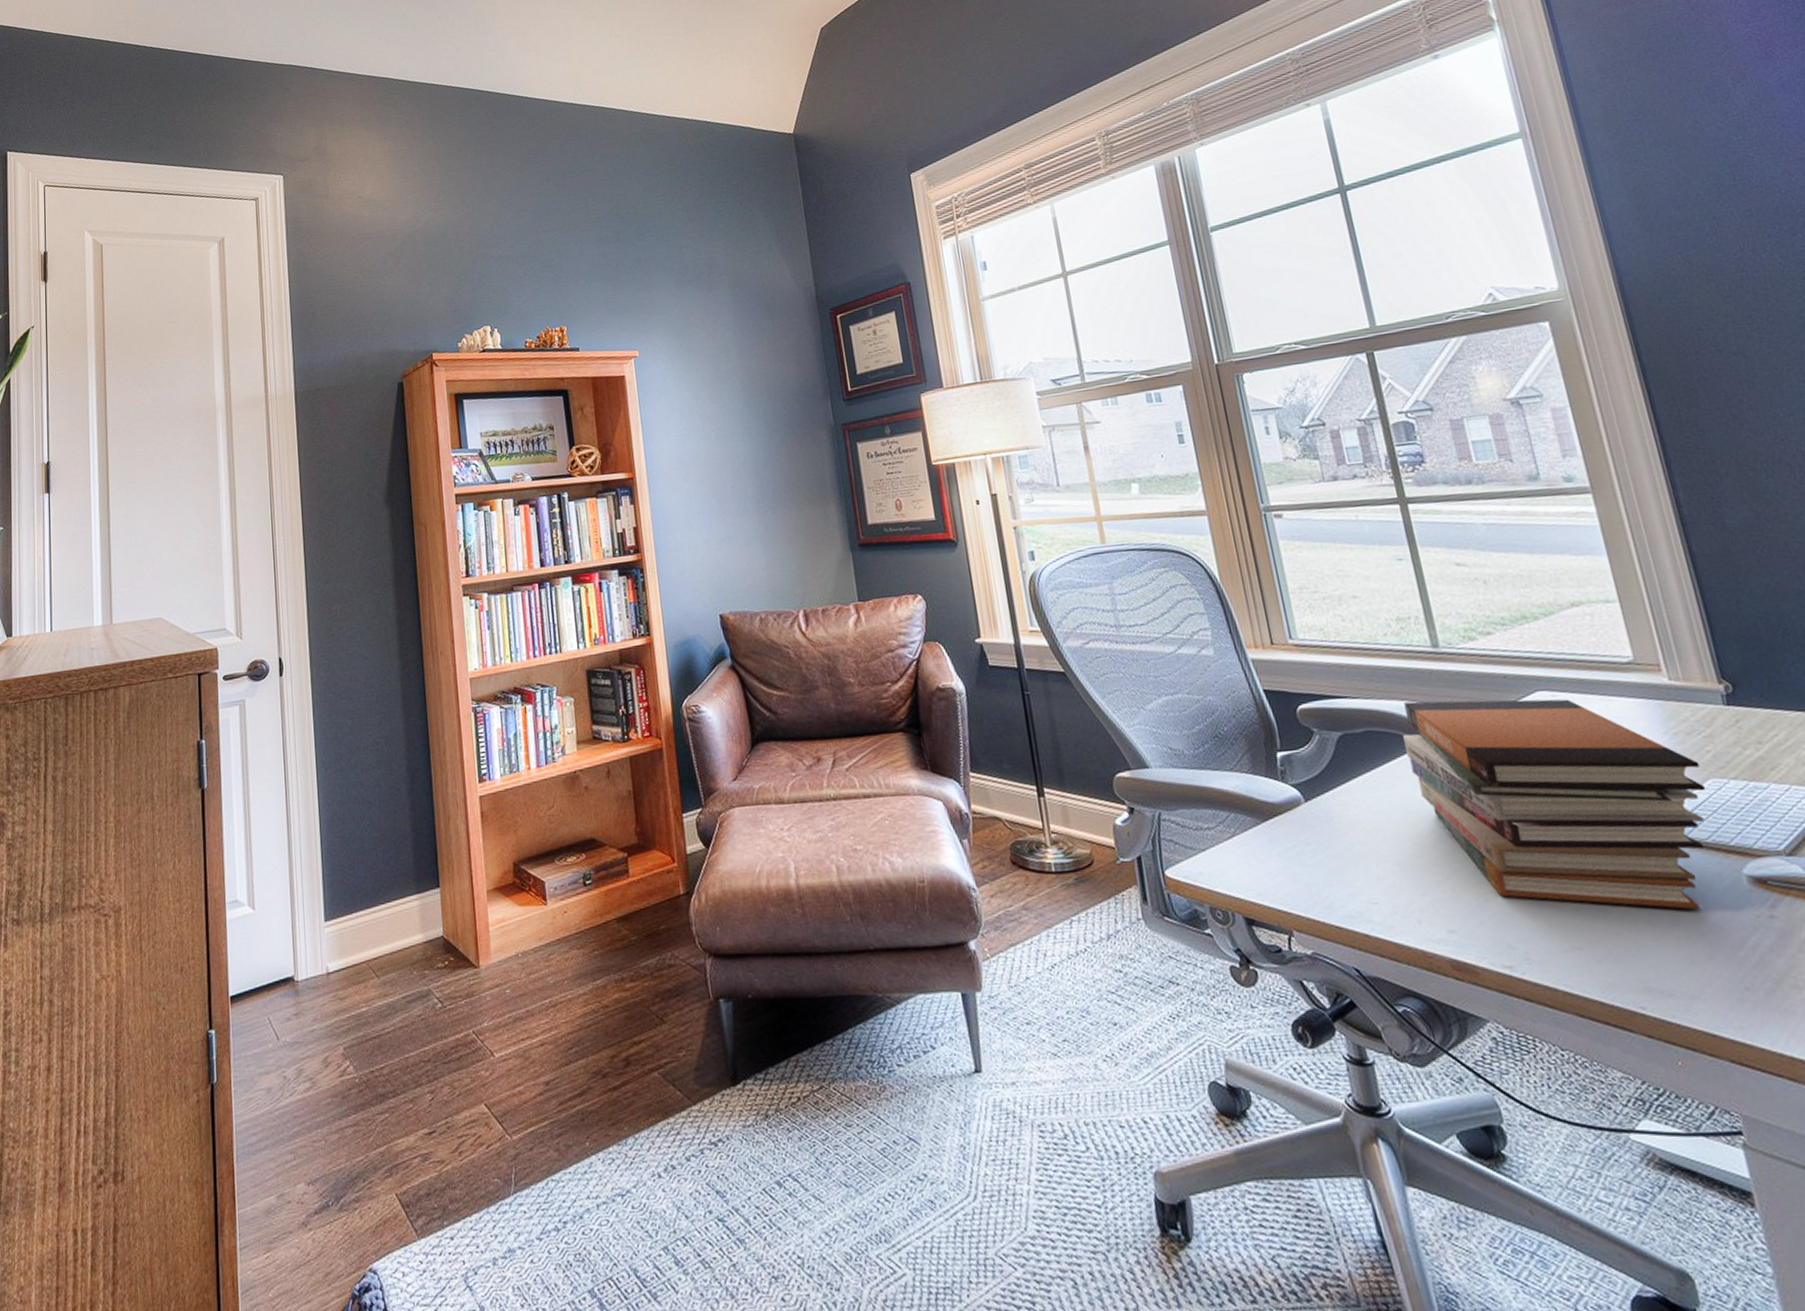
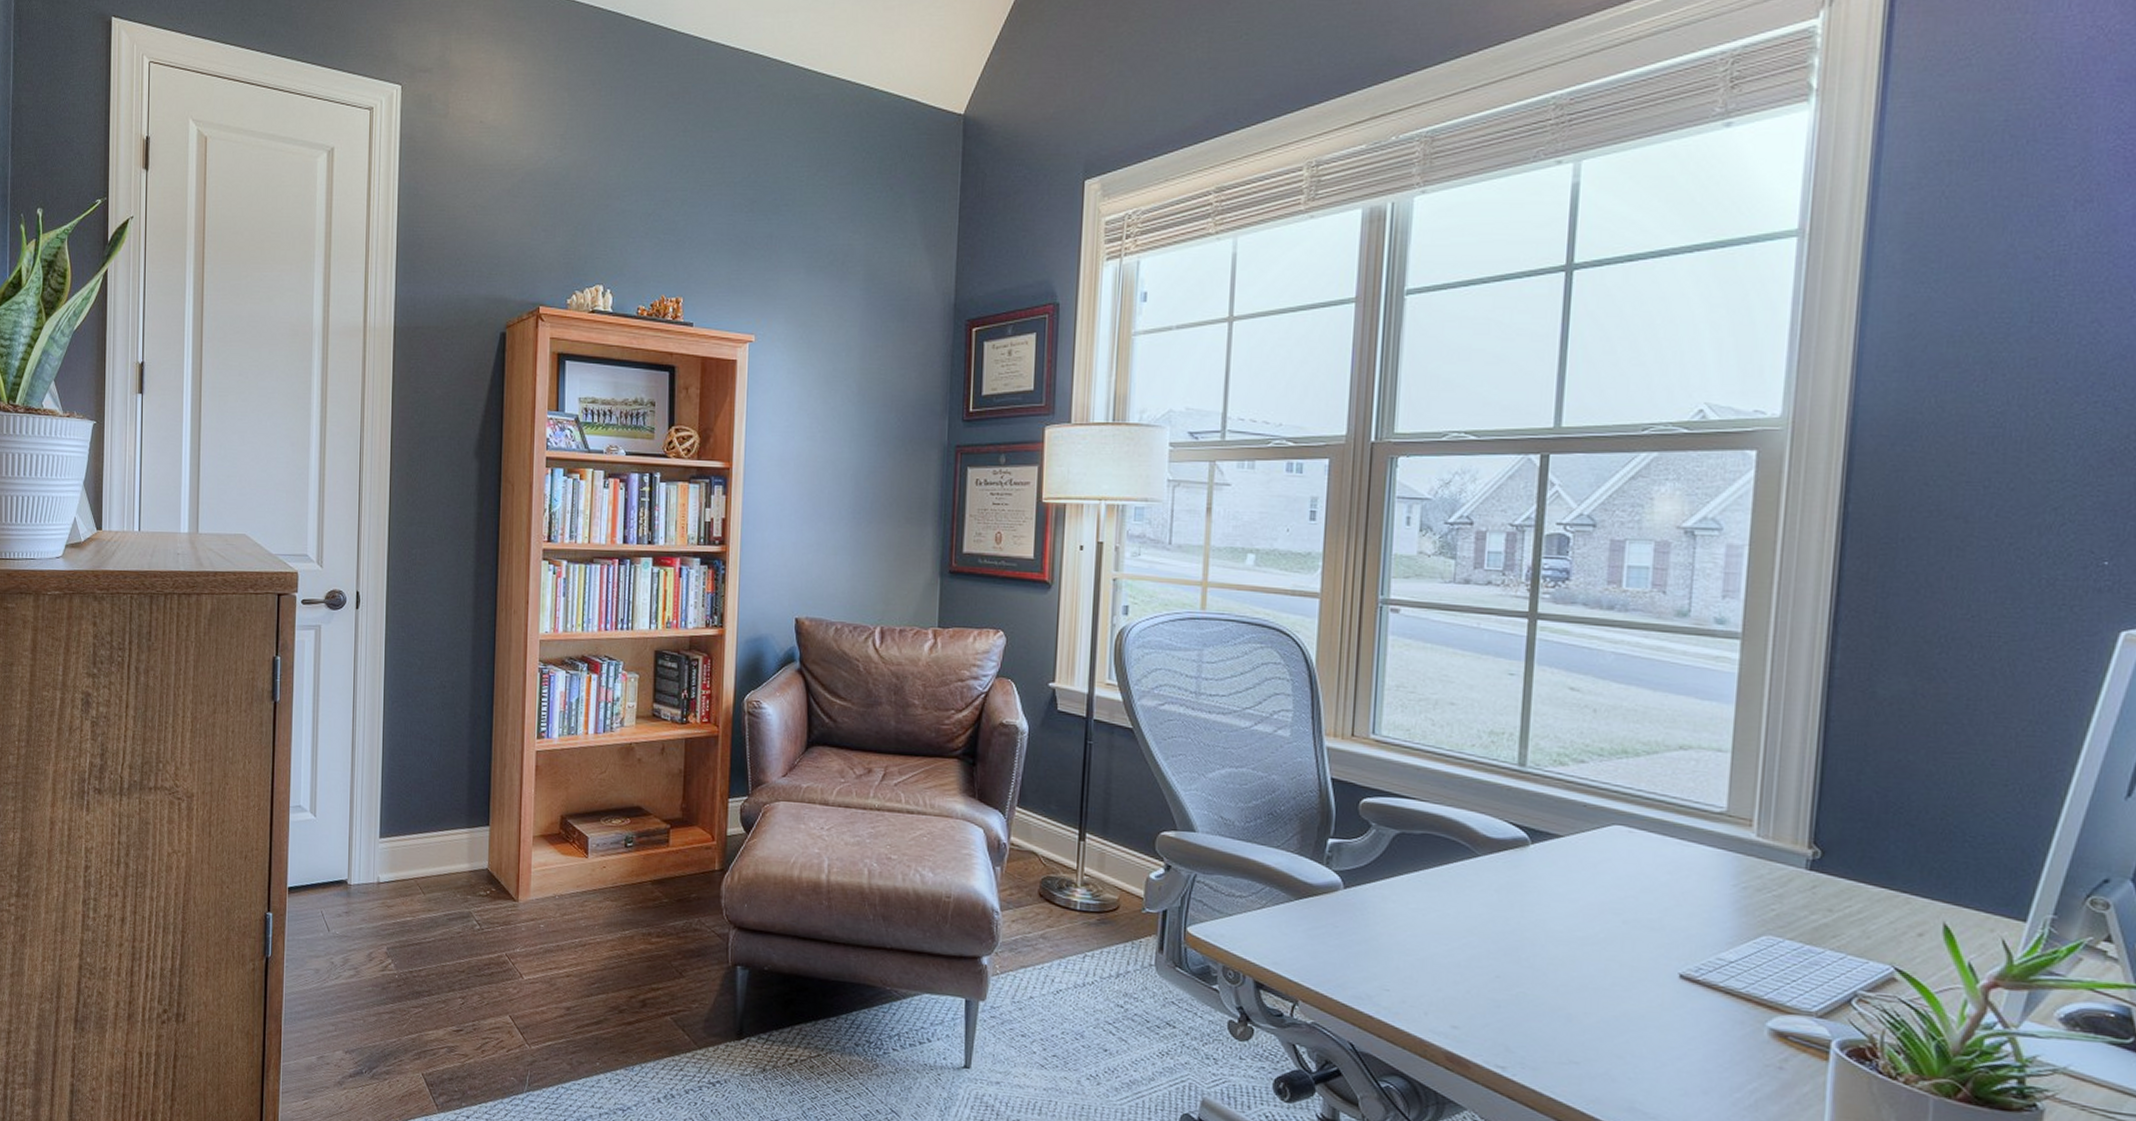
book stack: present [1403,699,1706,910] -> none [1460,813,1760,1050]

